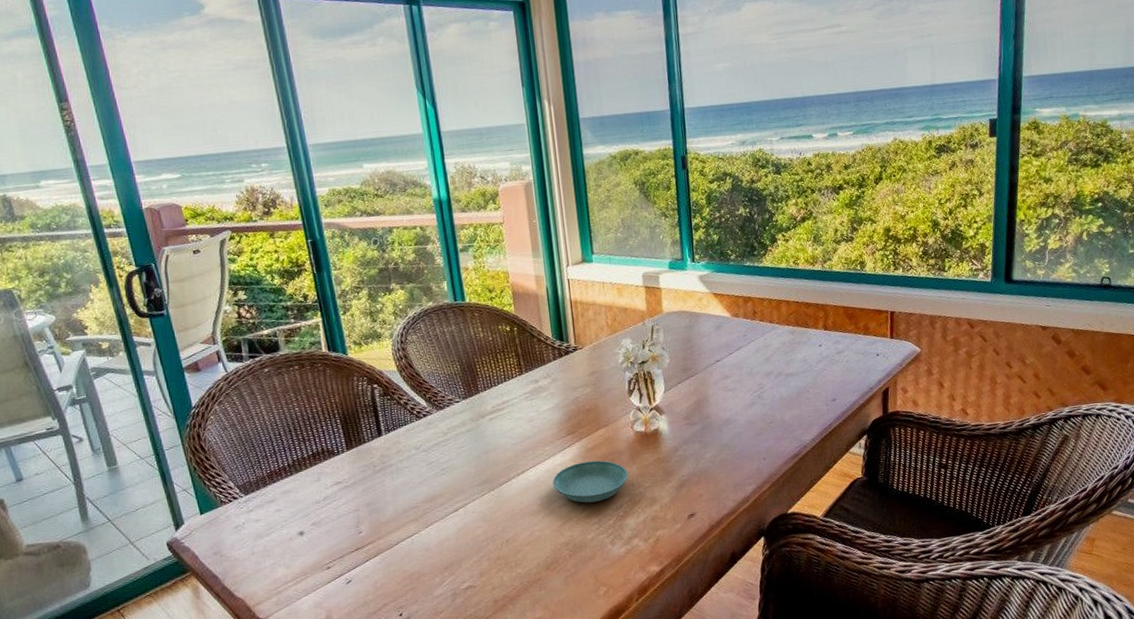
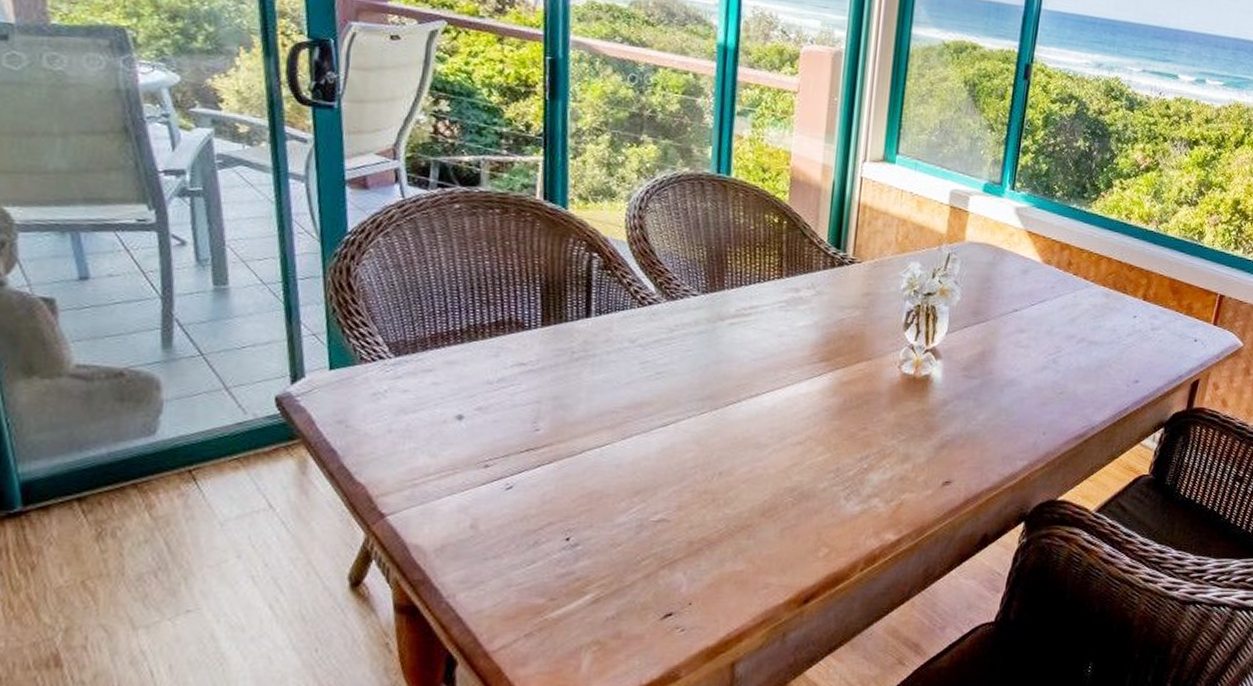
saucer: present [552,460,629,503] -> none [790,396,884,447]

